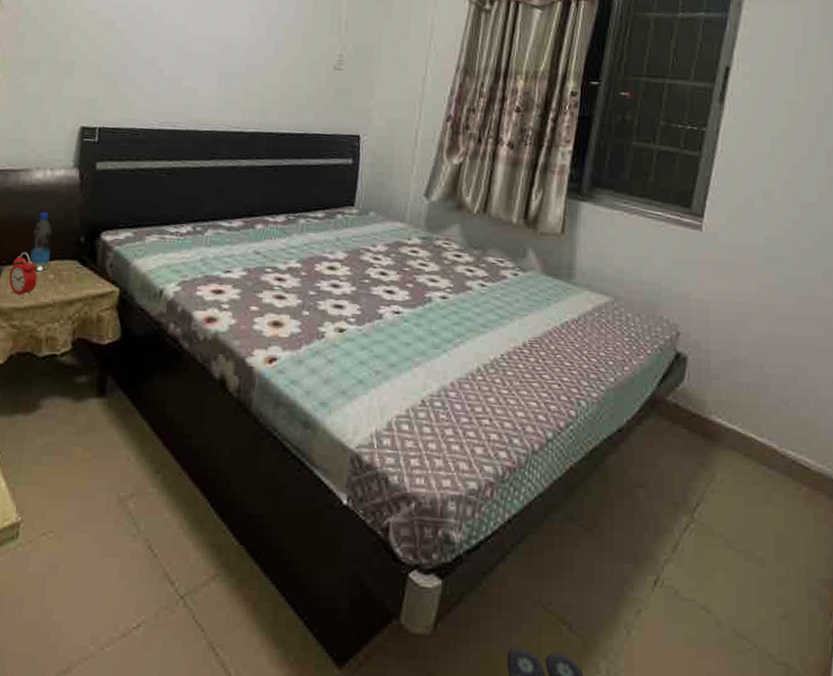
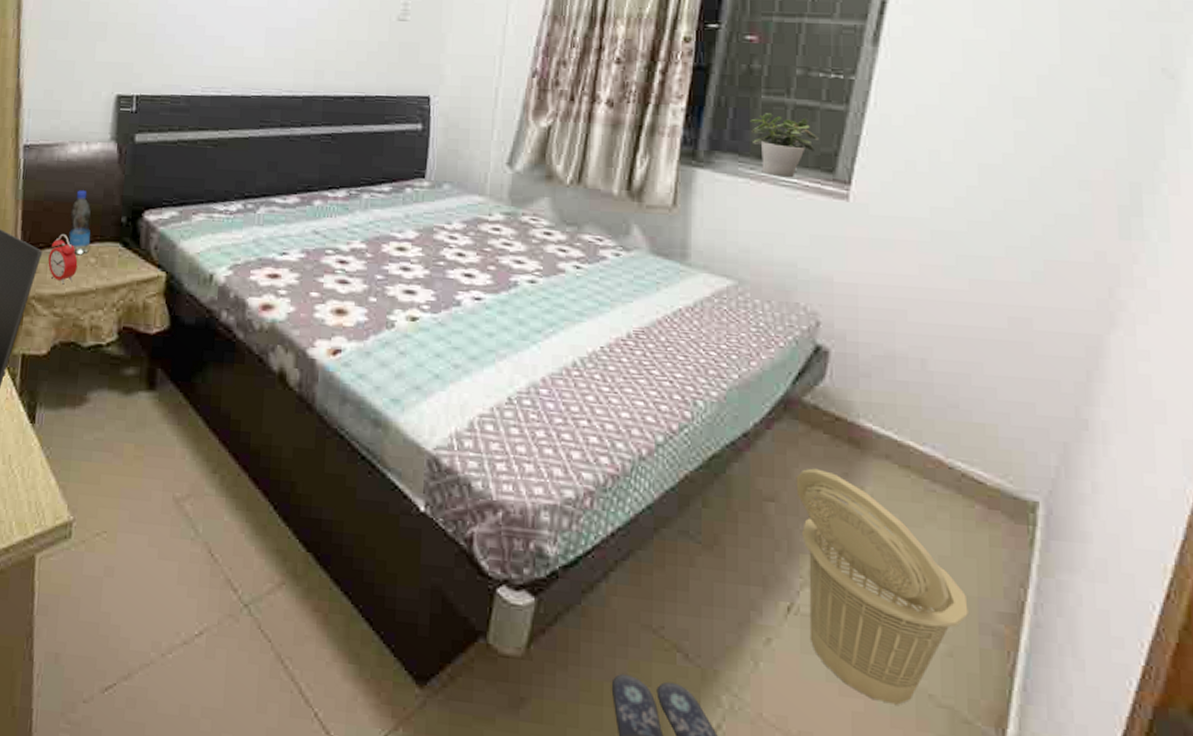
potted plant: none [624,156,678,211] -> present [750,113,819,178]
laundry basket: none [661,458,799,664] -> present [796,468,968,705]

